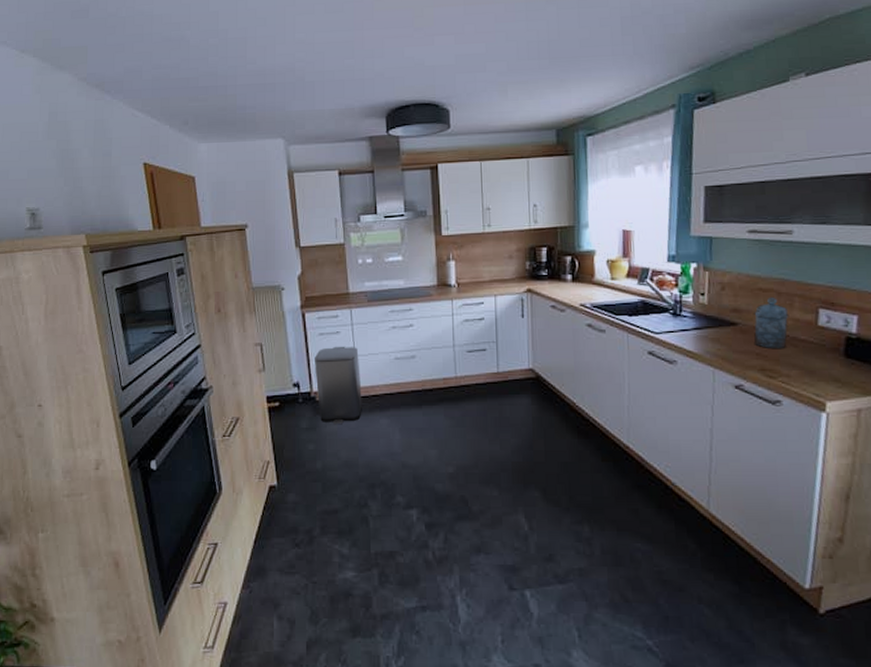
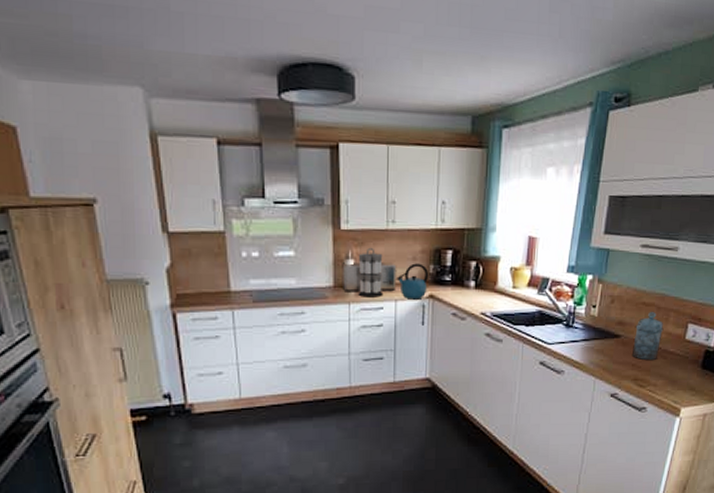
pedal bin: present [315,347,362,425] -> none [189,354,246,440]
toaster: none [444,260,495,290] -> present [342,261,397,293]
spice rack: none [458,249,483,294] -> present [358,247,384,297]
kettle: none [495,261,526,294] -> present [397,263,429,300]

